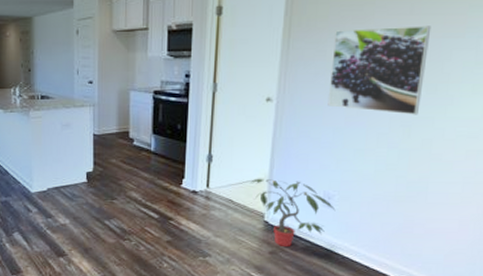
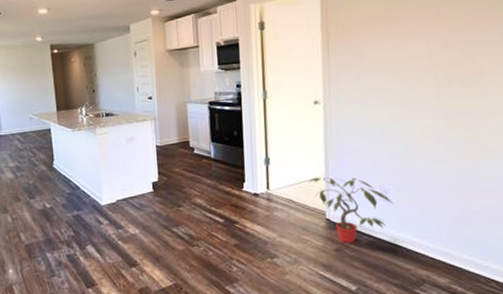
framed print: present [327,26,432,115] -> none [369,25,459,108]

